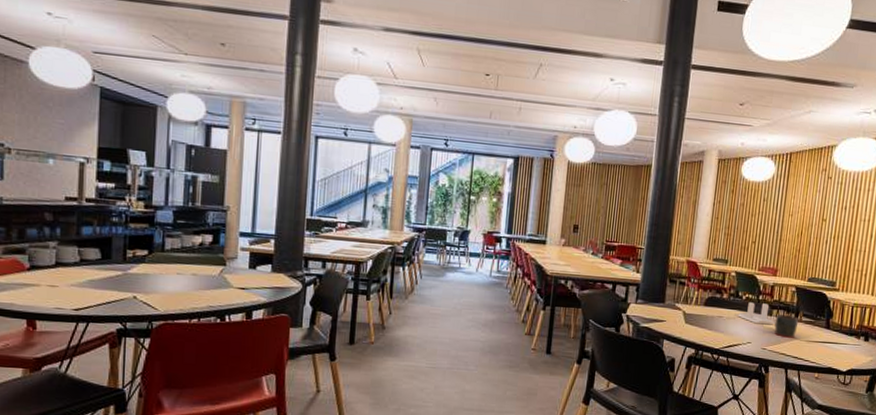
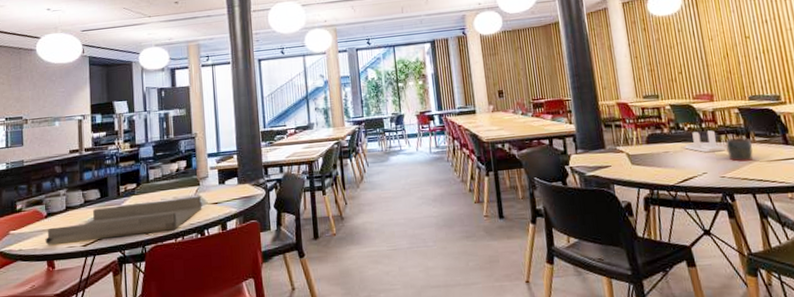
tray: none [25,270,226,310] -> present [45,196,202,246]

